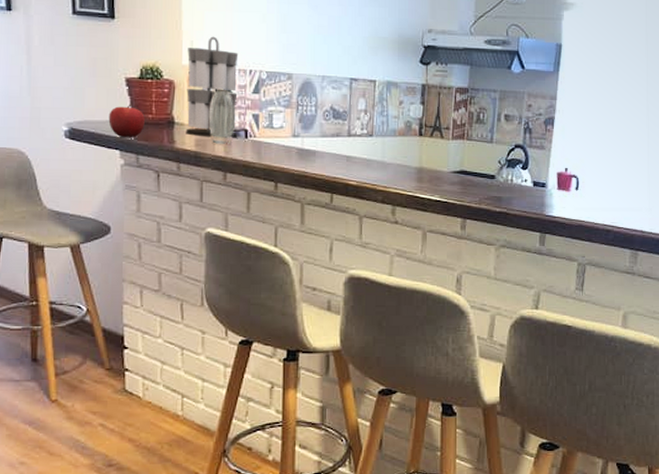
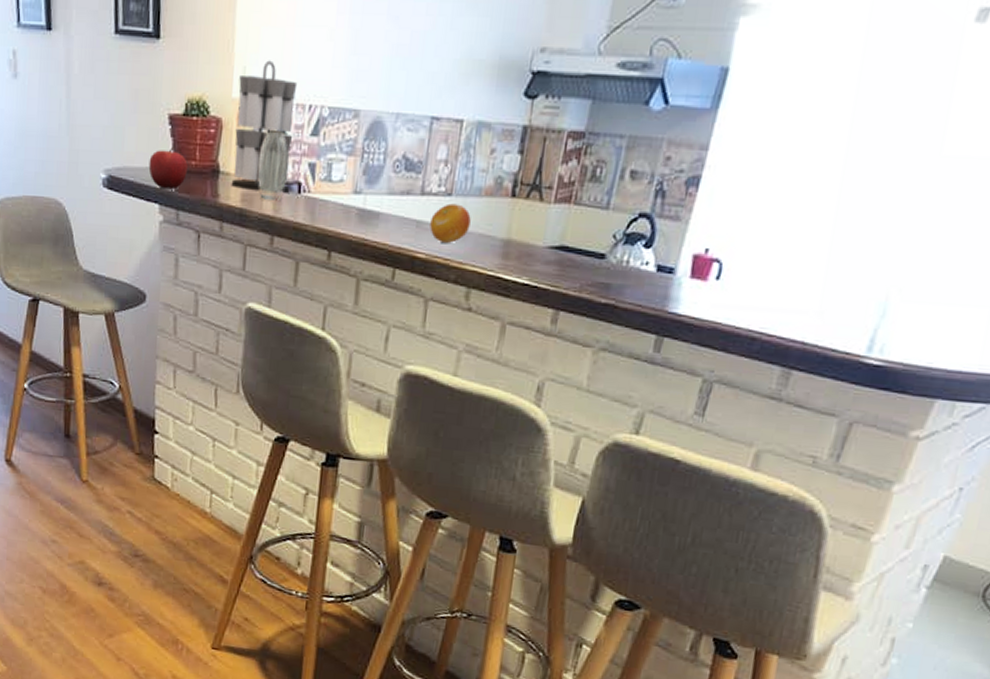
fruit: none [358,142,390,173] -> present [430,203,471,244]

